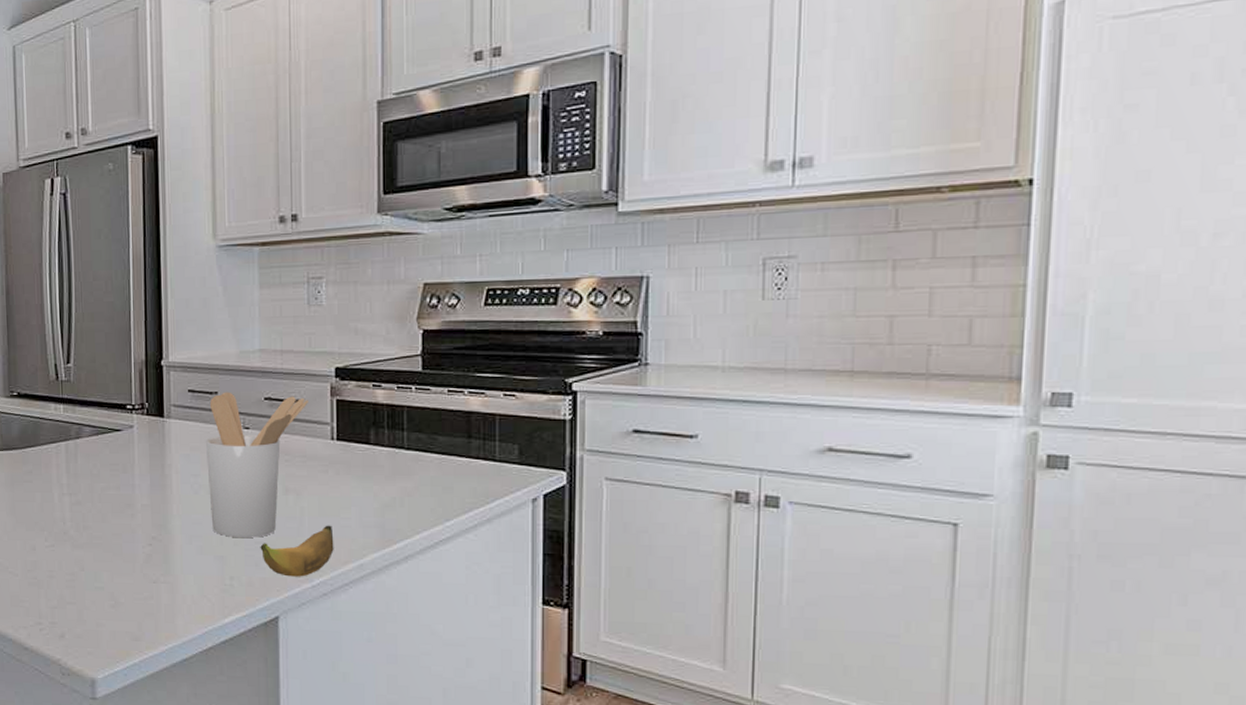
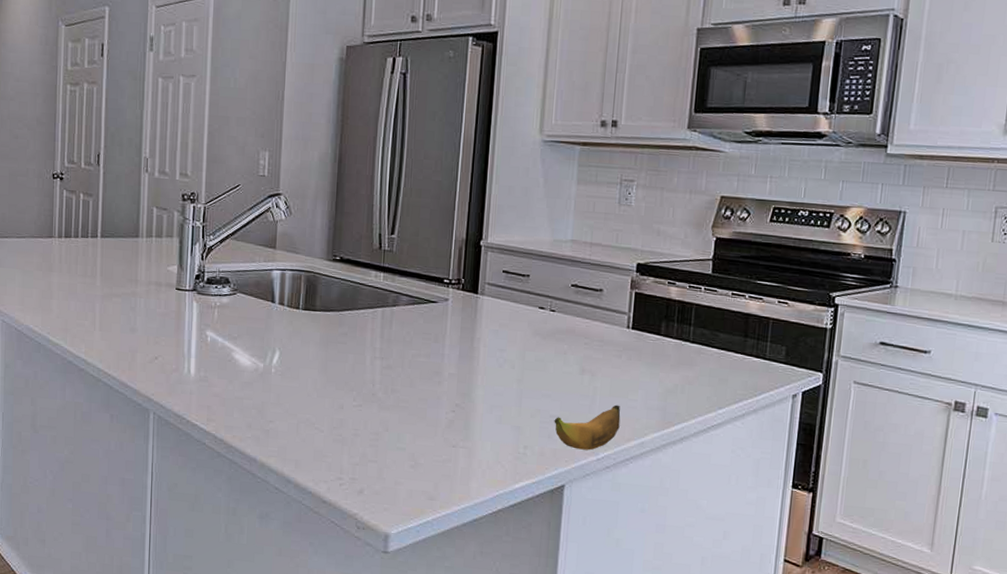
utensil holder: present [205,392,308,538] -> none [512,275,610,412]

